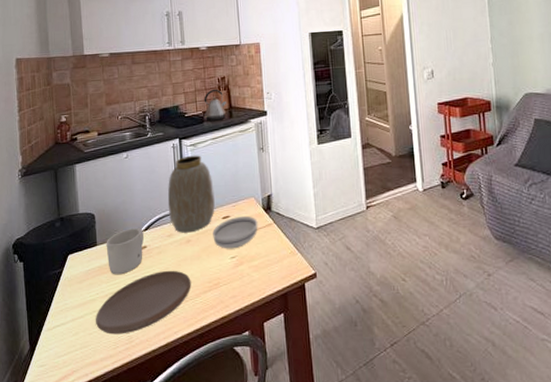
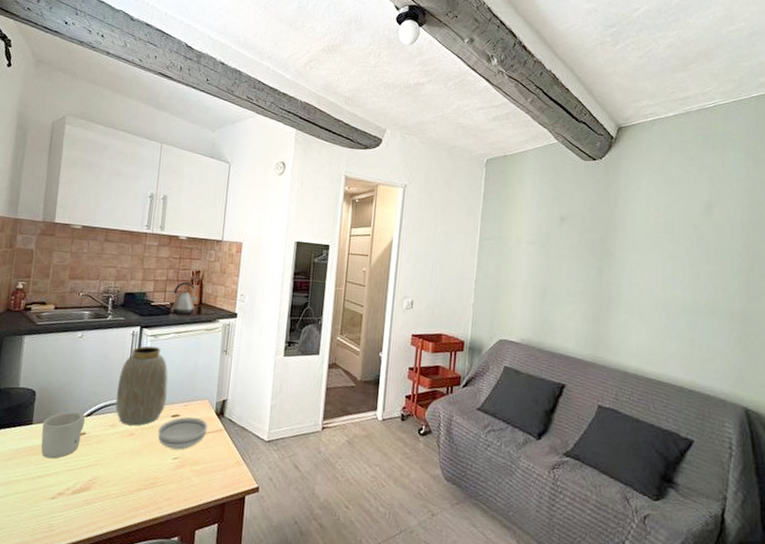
plate: present [96,270,191,335] -> none [16,461,127,522]

